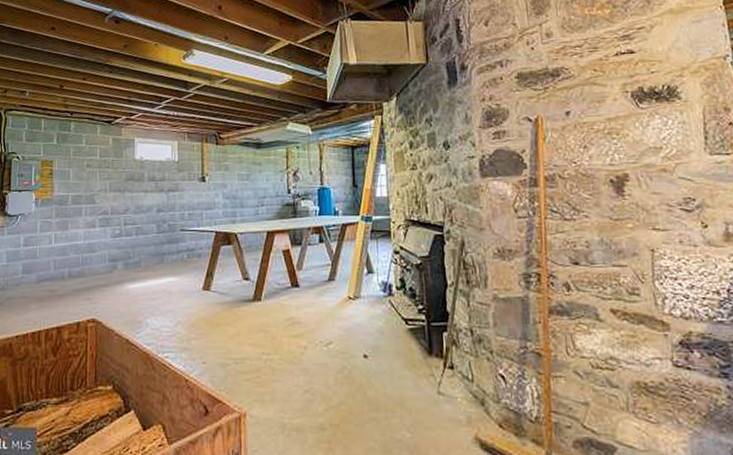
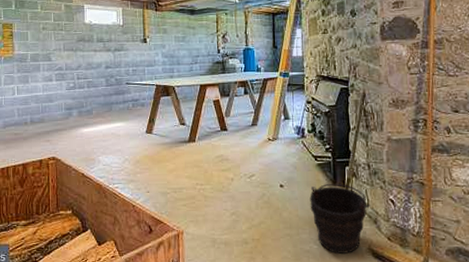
bucket: none [400,353,476,444] -> present [310,183,371,254]

